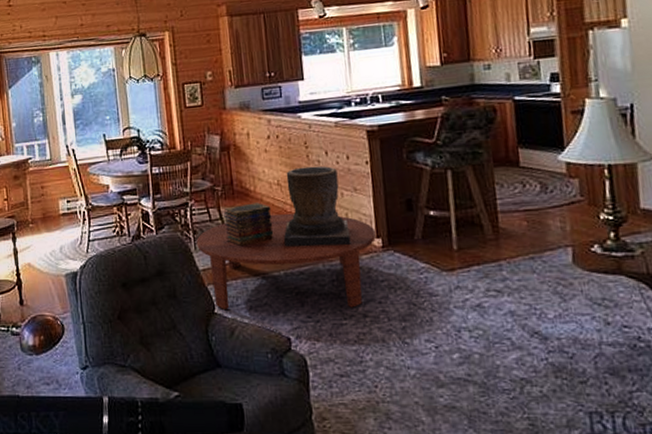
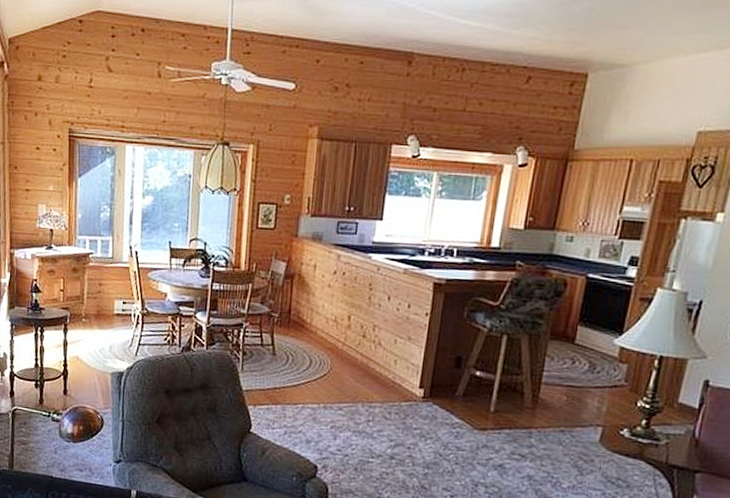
coffee table: present [196,213,377,309] -> none [244,349,421,449]
book stack: present [223,202,274,247] -> none [273,334,324,375]
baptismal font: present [284,165,351,247] -> none [330,307,396,391]

